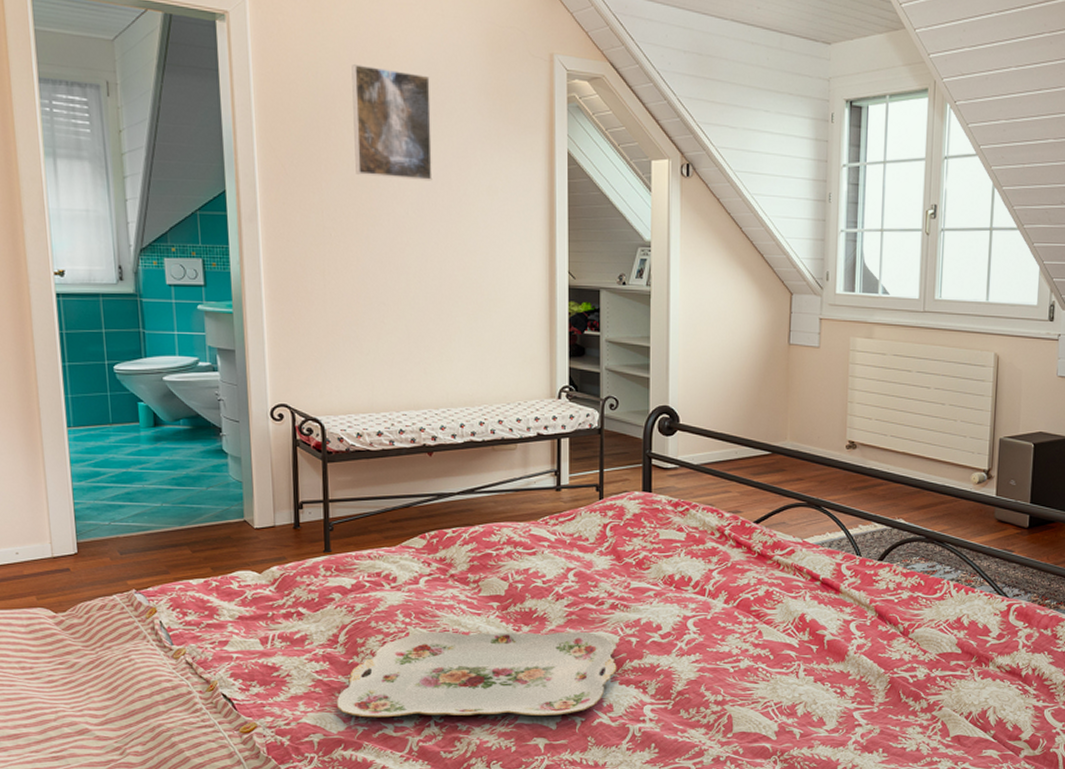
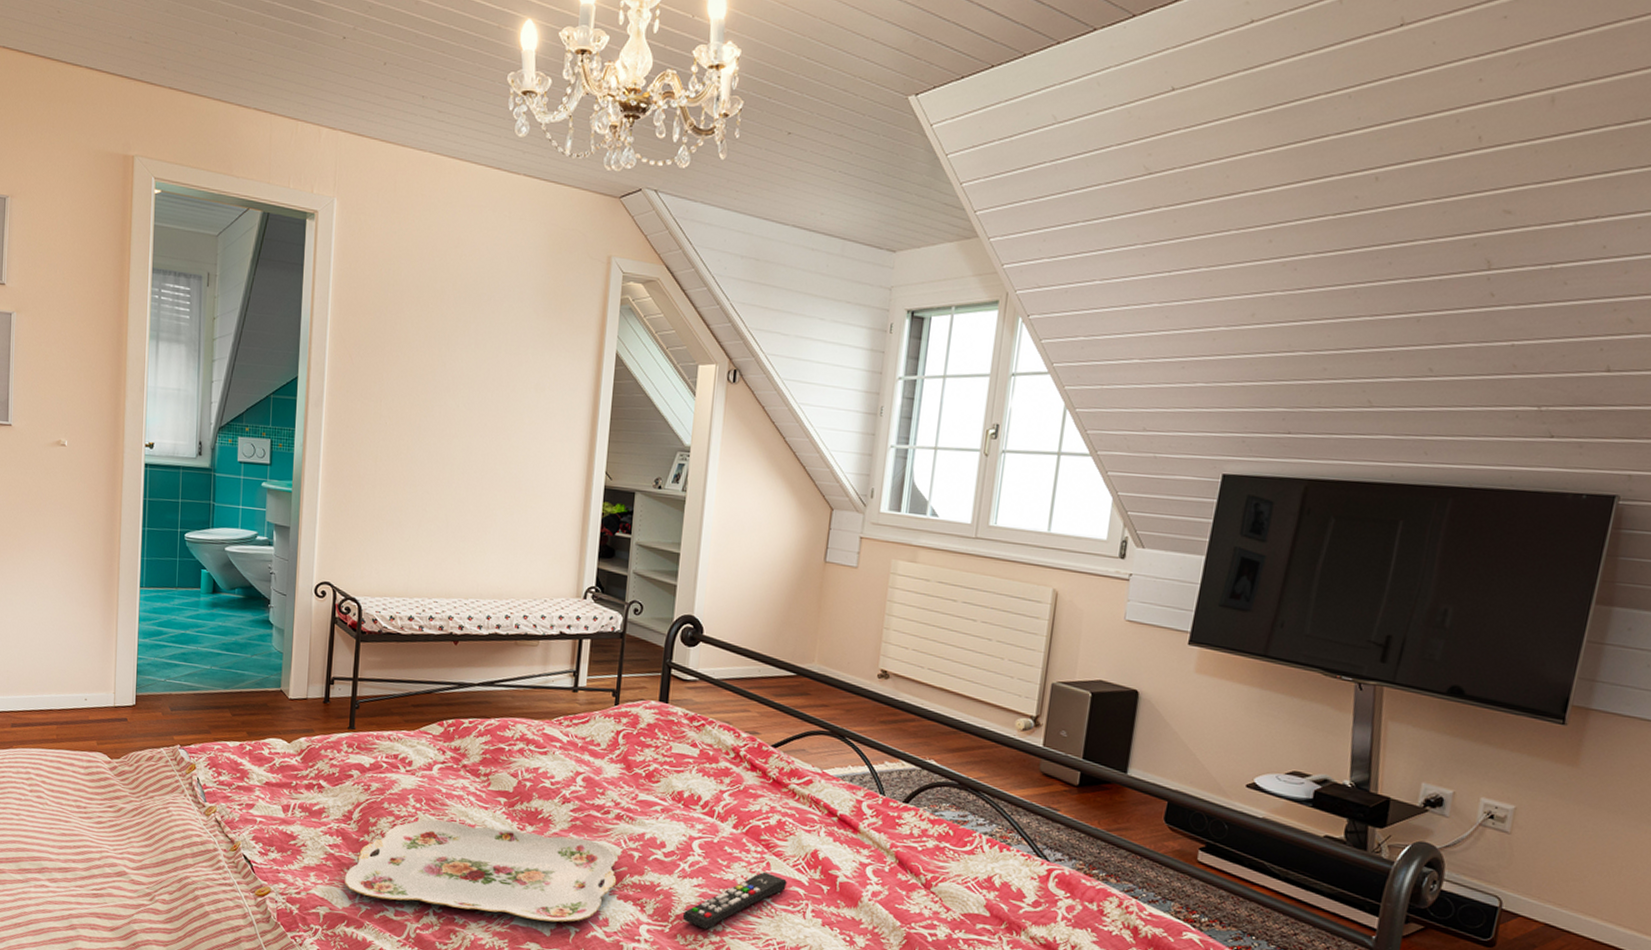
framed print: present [352,64,433,181] -> none [415,262,492,376]
remote control: none [683,640,779,701] -> present [682,871,787,929]

